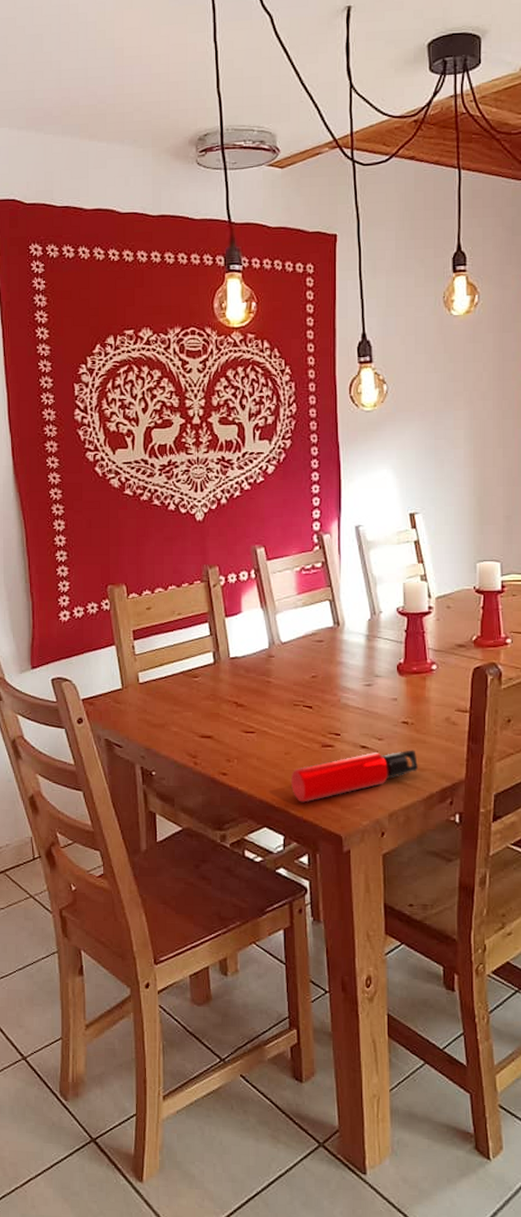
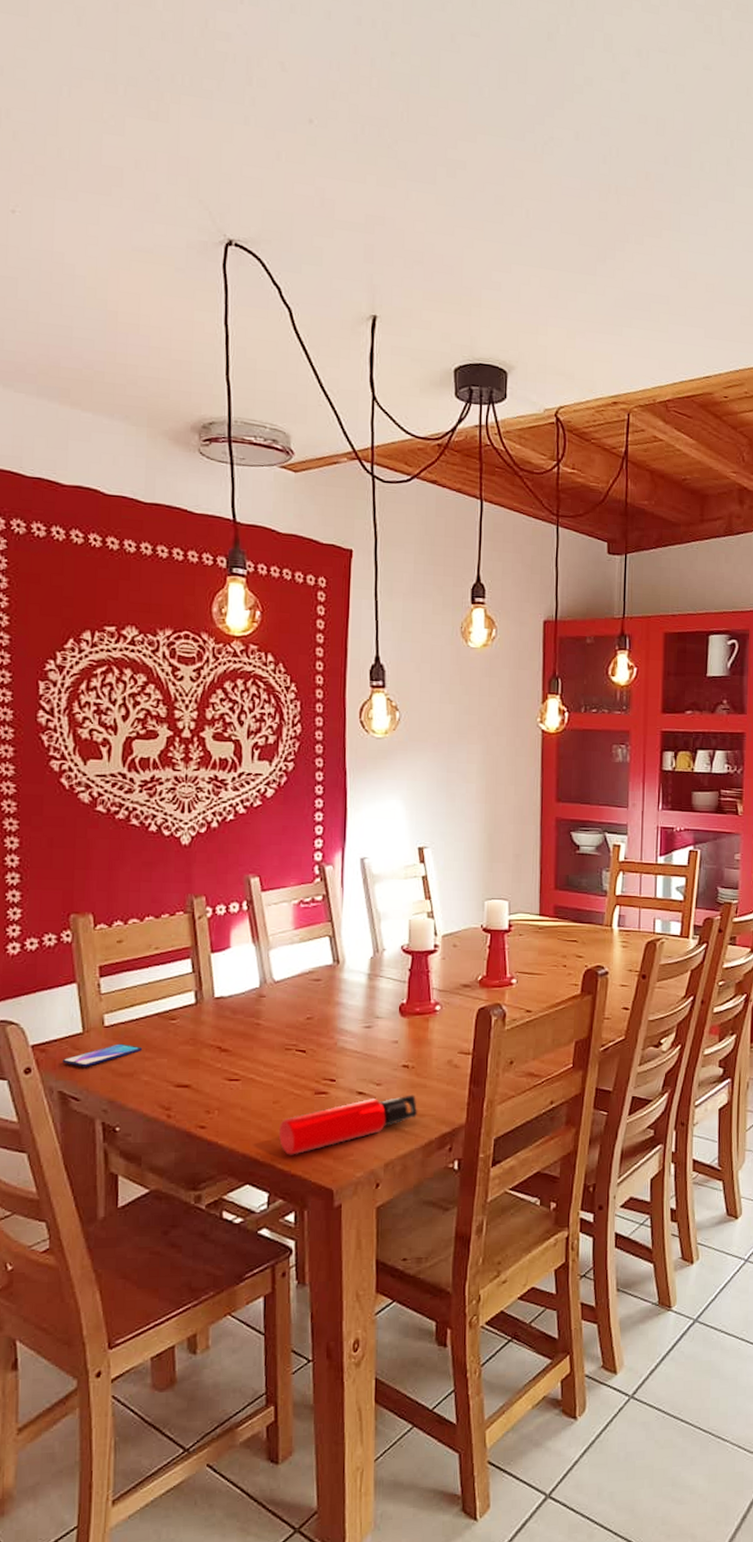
smartphone: none [106,698,172,718] -> present [62,1043,143,1067]

